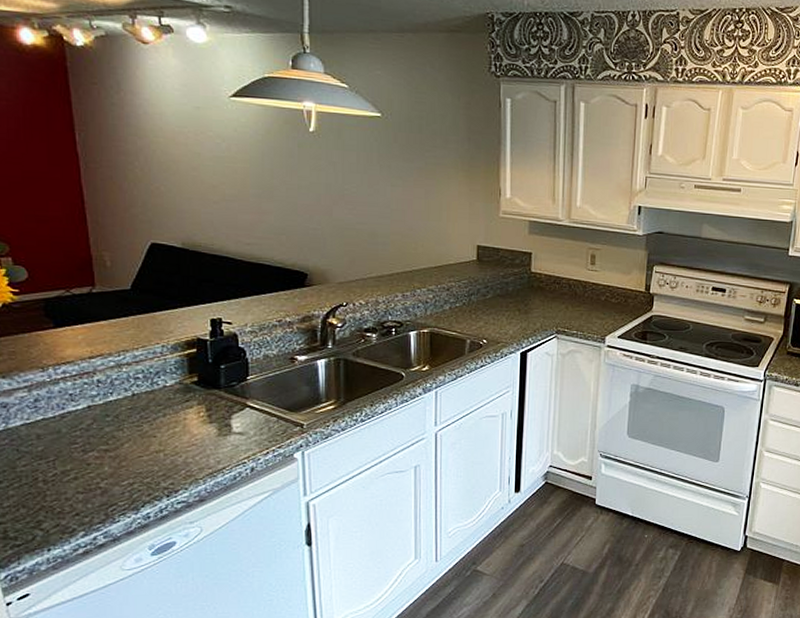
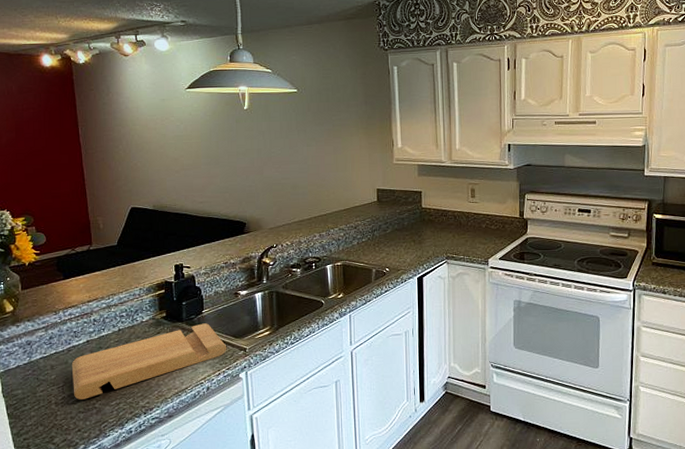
cutting board: none [66,392,279,477] -> present [71,323,227,400]

